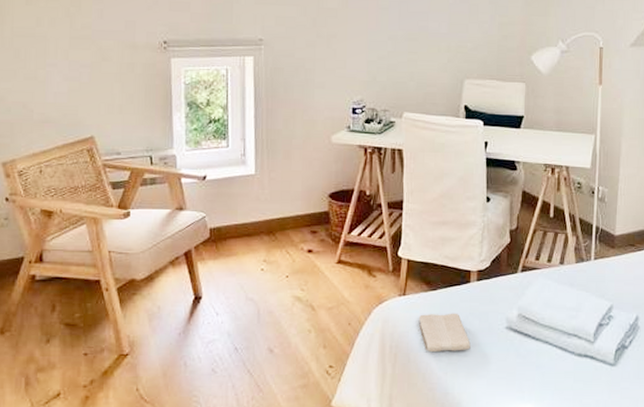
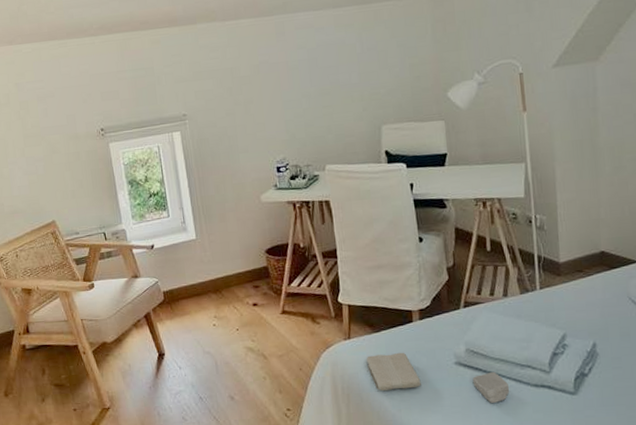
soap bar: none [520,338,555,370] -> present [472,371,510,403]

